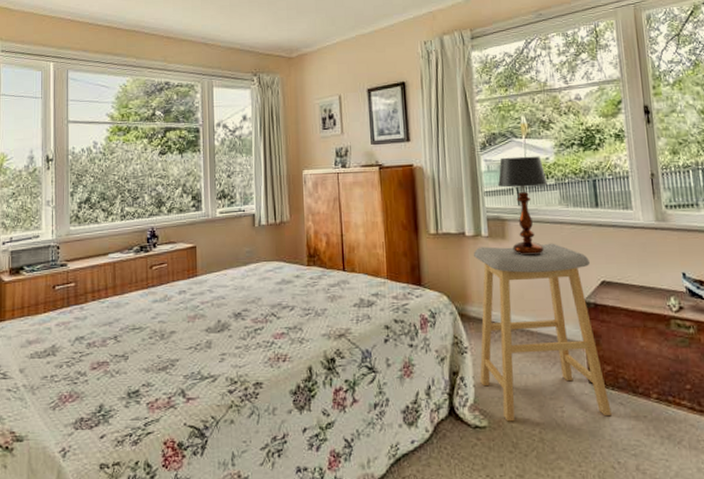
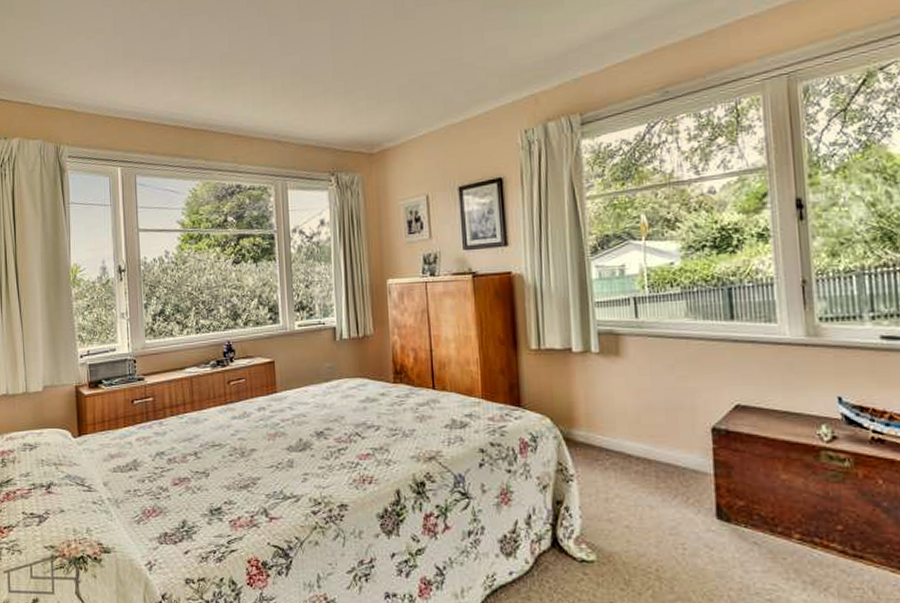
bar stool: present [473,243,612,422] -> none [581,360,743,557]
table lamp: present [498,156,547,256] -> none [612,260,671,375]

